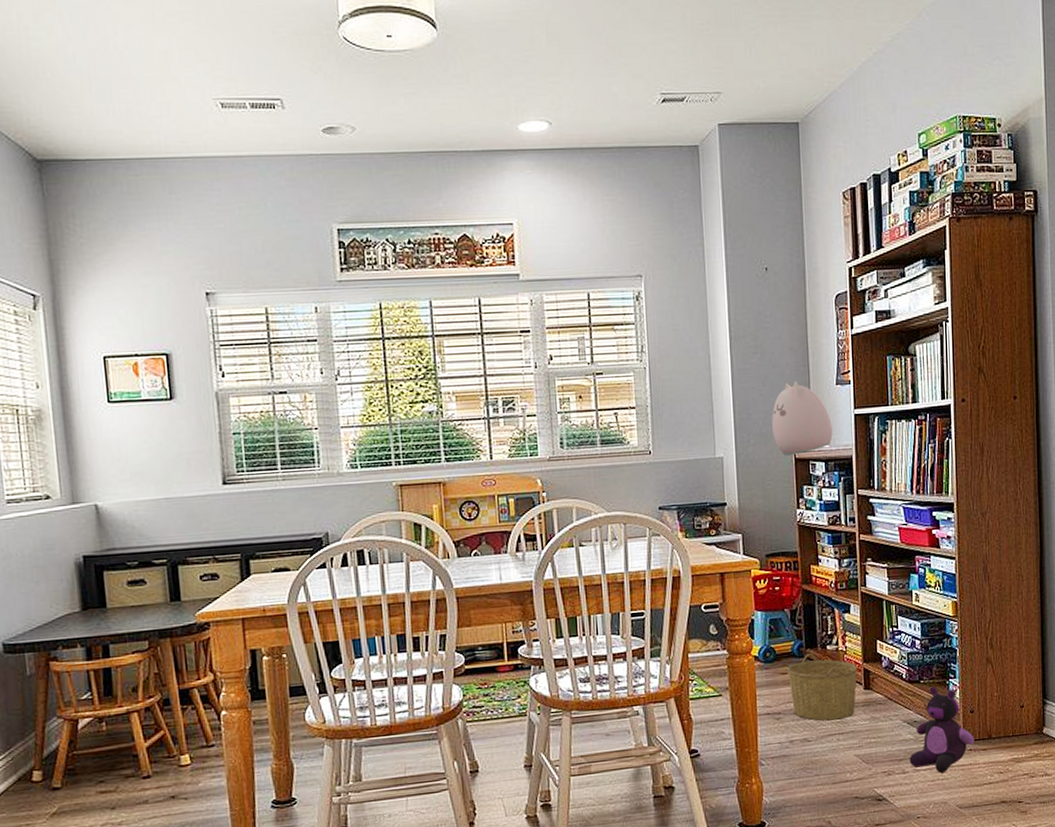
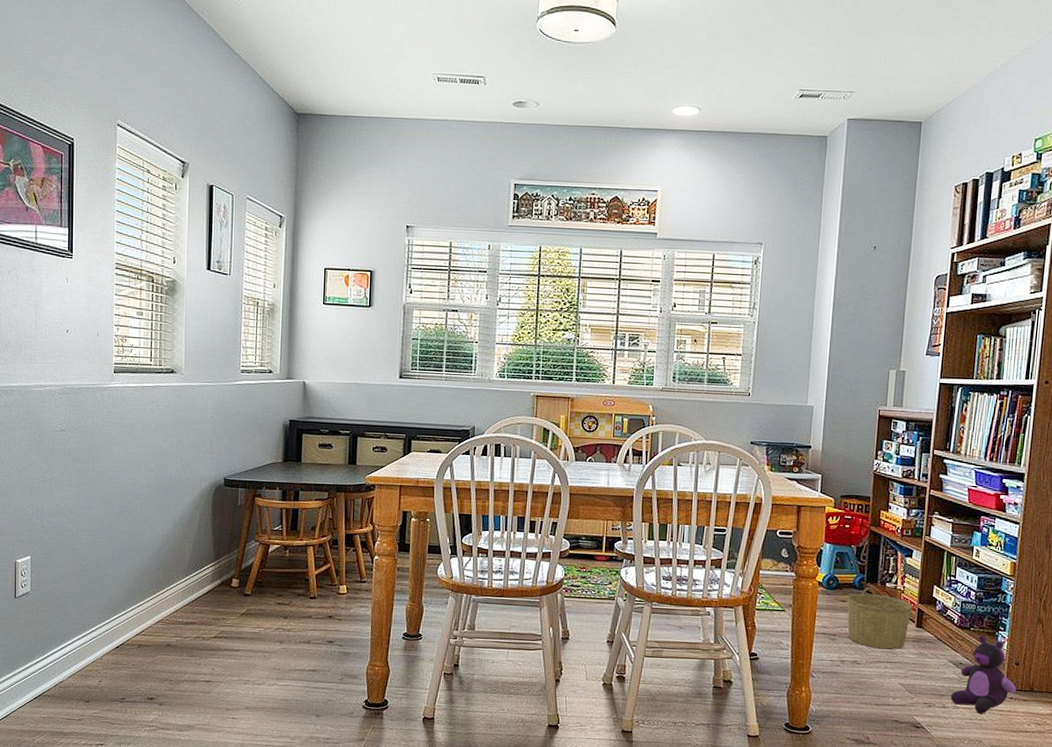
plush toy: present [772,380,833,457] -> none [861,347,918,413]

